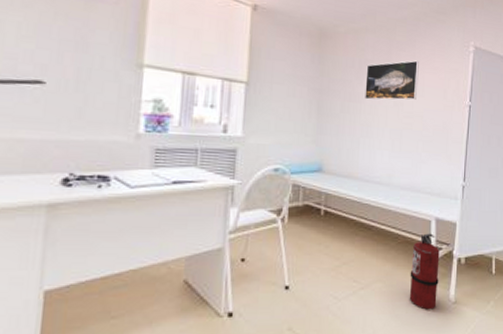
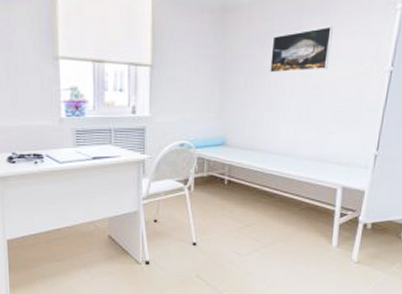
fire extinguisher: present [409,233,440,310] -> none [310,200,345,268]

